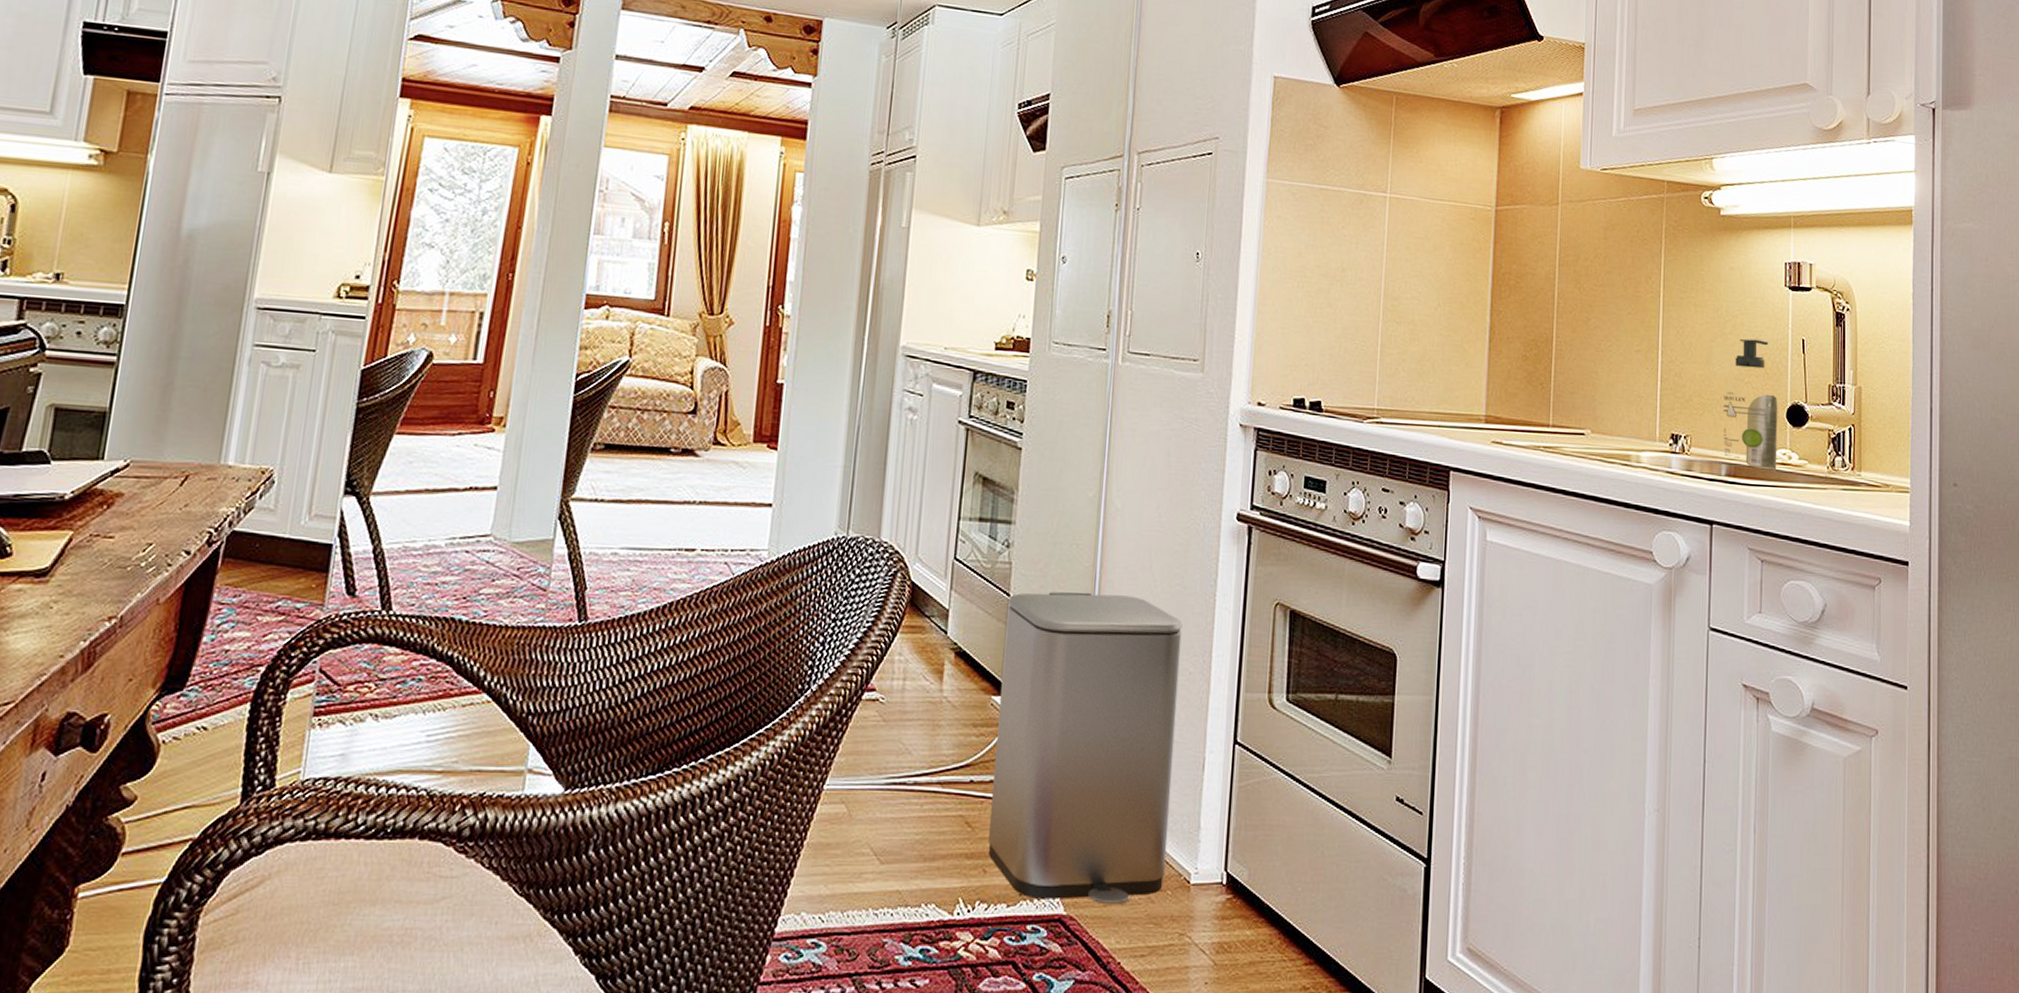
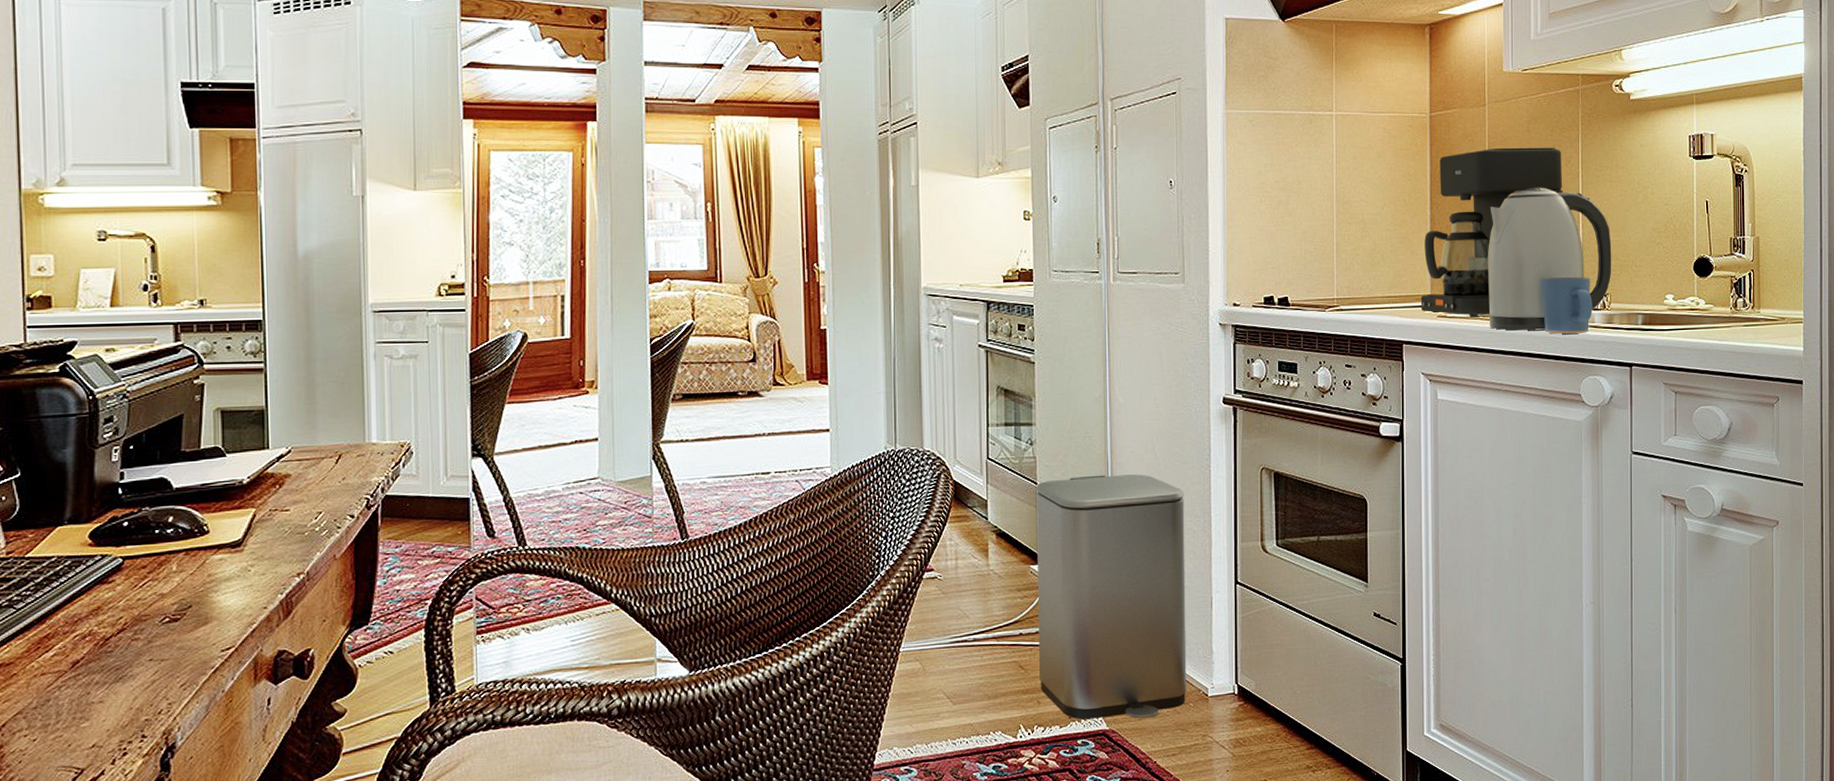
coffee maker: none [1473,254,1642,446] -> present [1420,147,1563,316]
kettle: none [1550,302,1694,472] -> present [1488,187,1612,331]
mug: none [1611,409,1670,479] -> present [1541,277,1593,334]
soap dispenser: present [1723,338,1778,471] -> none [1638,205,1687,316]

